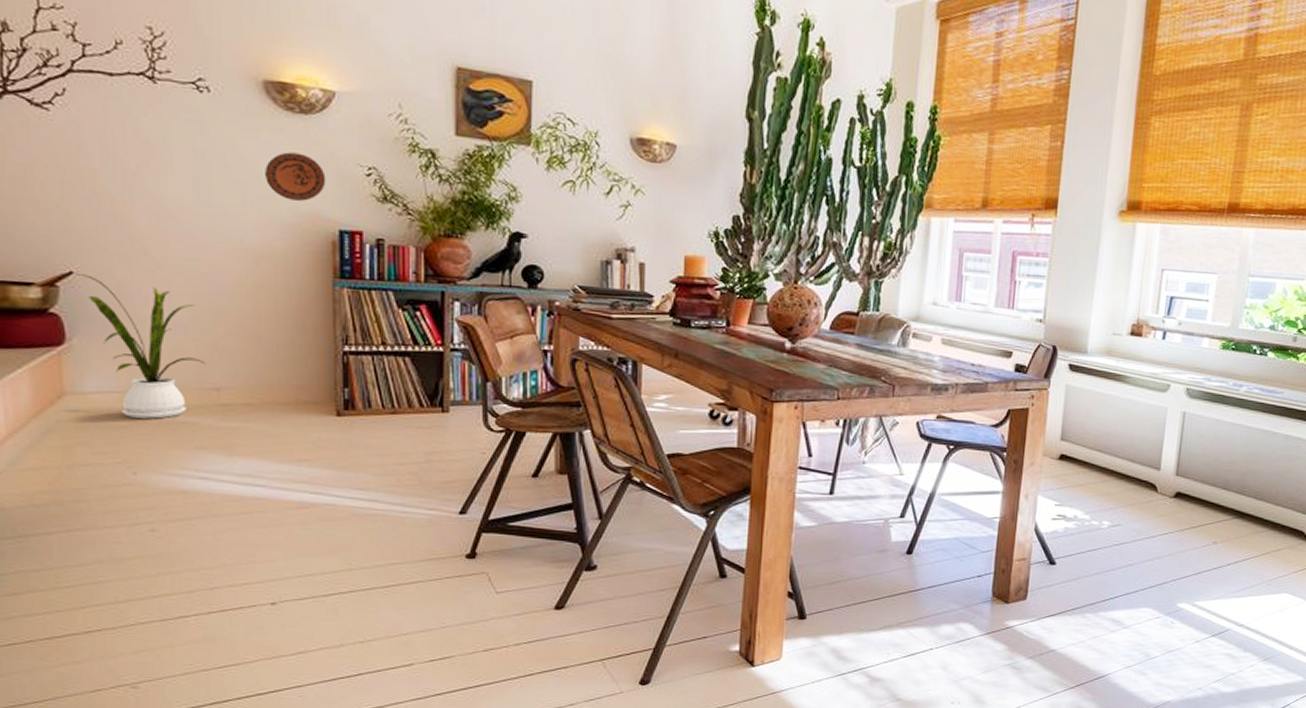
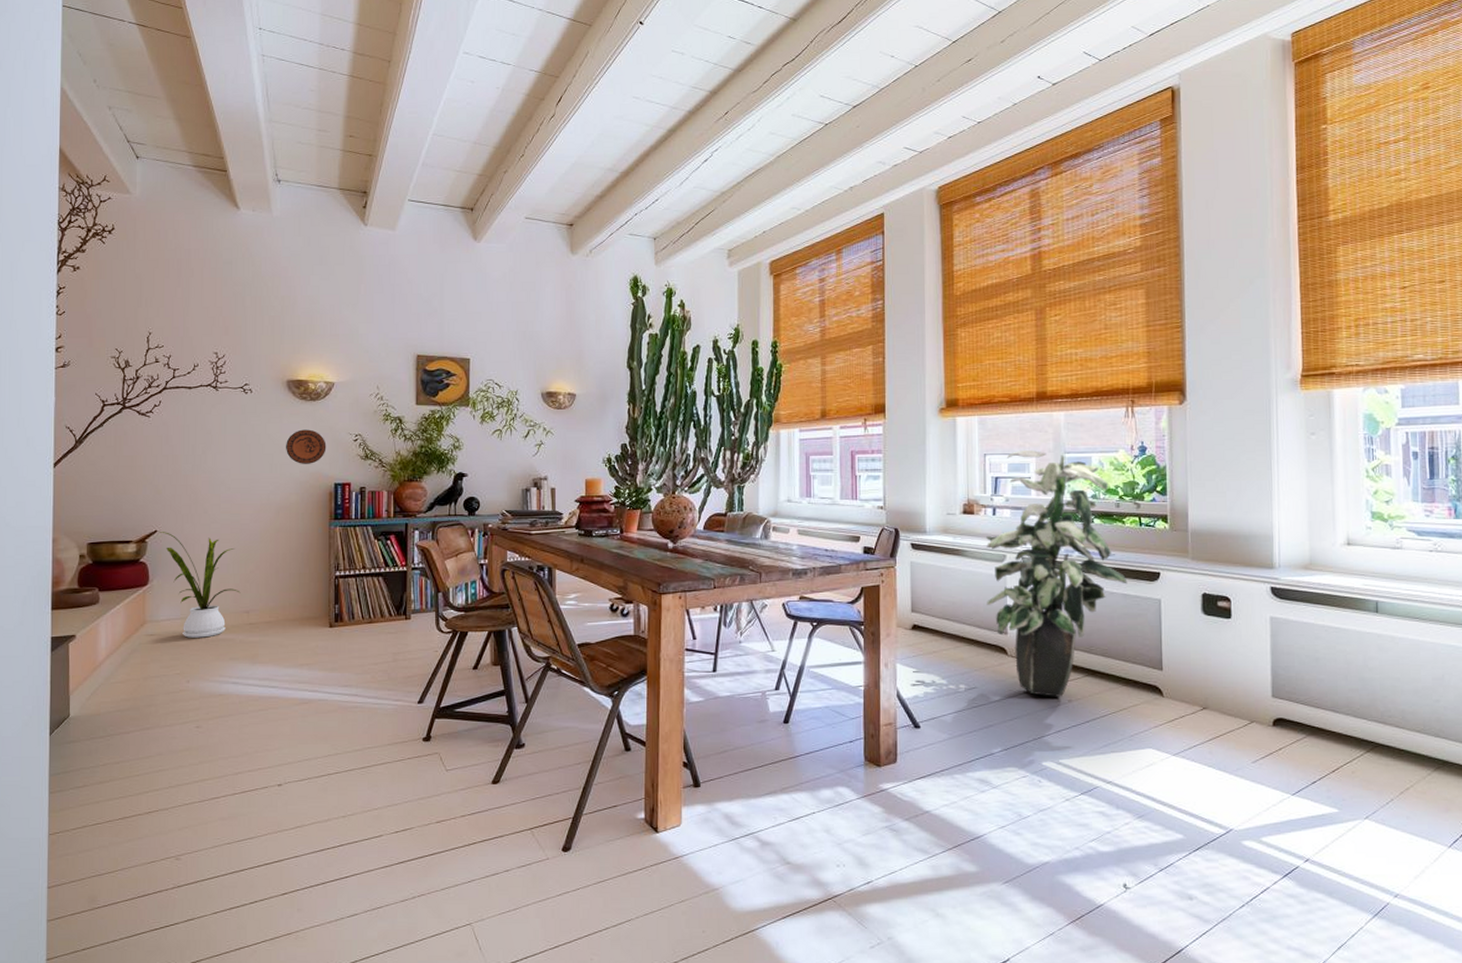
indoor plant: none [1143,268,1292,538] -> present [986,449,1128,697]

